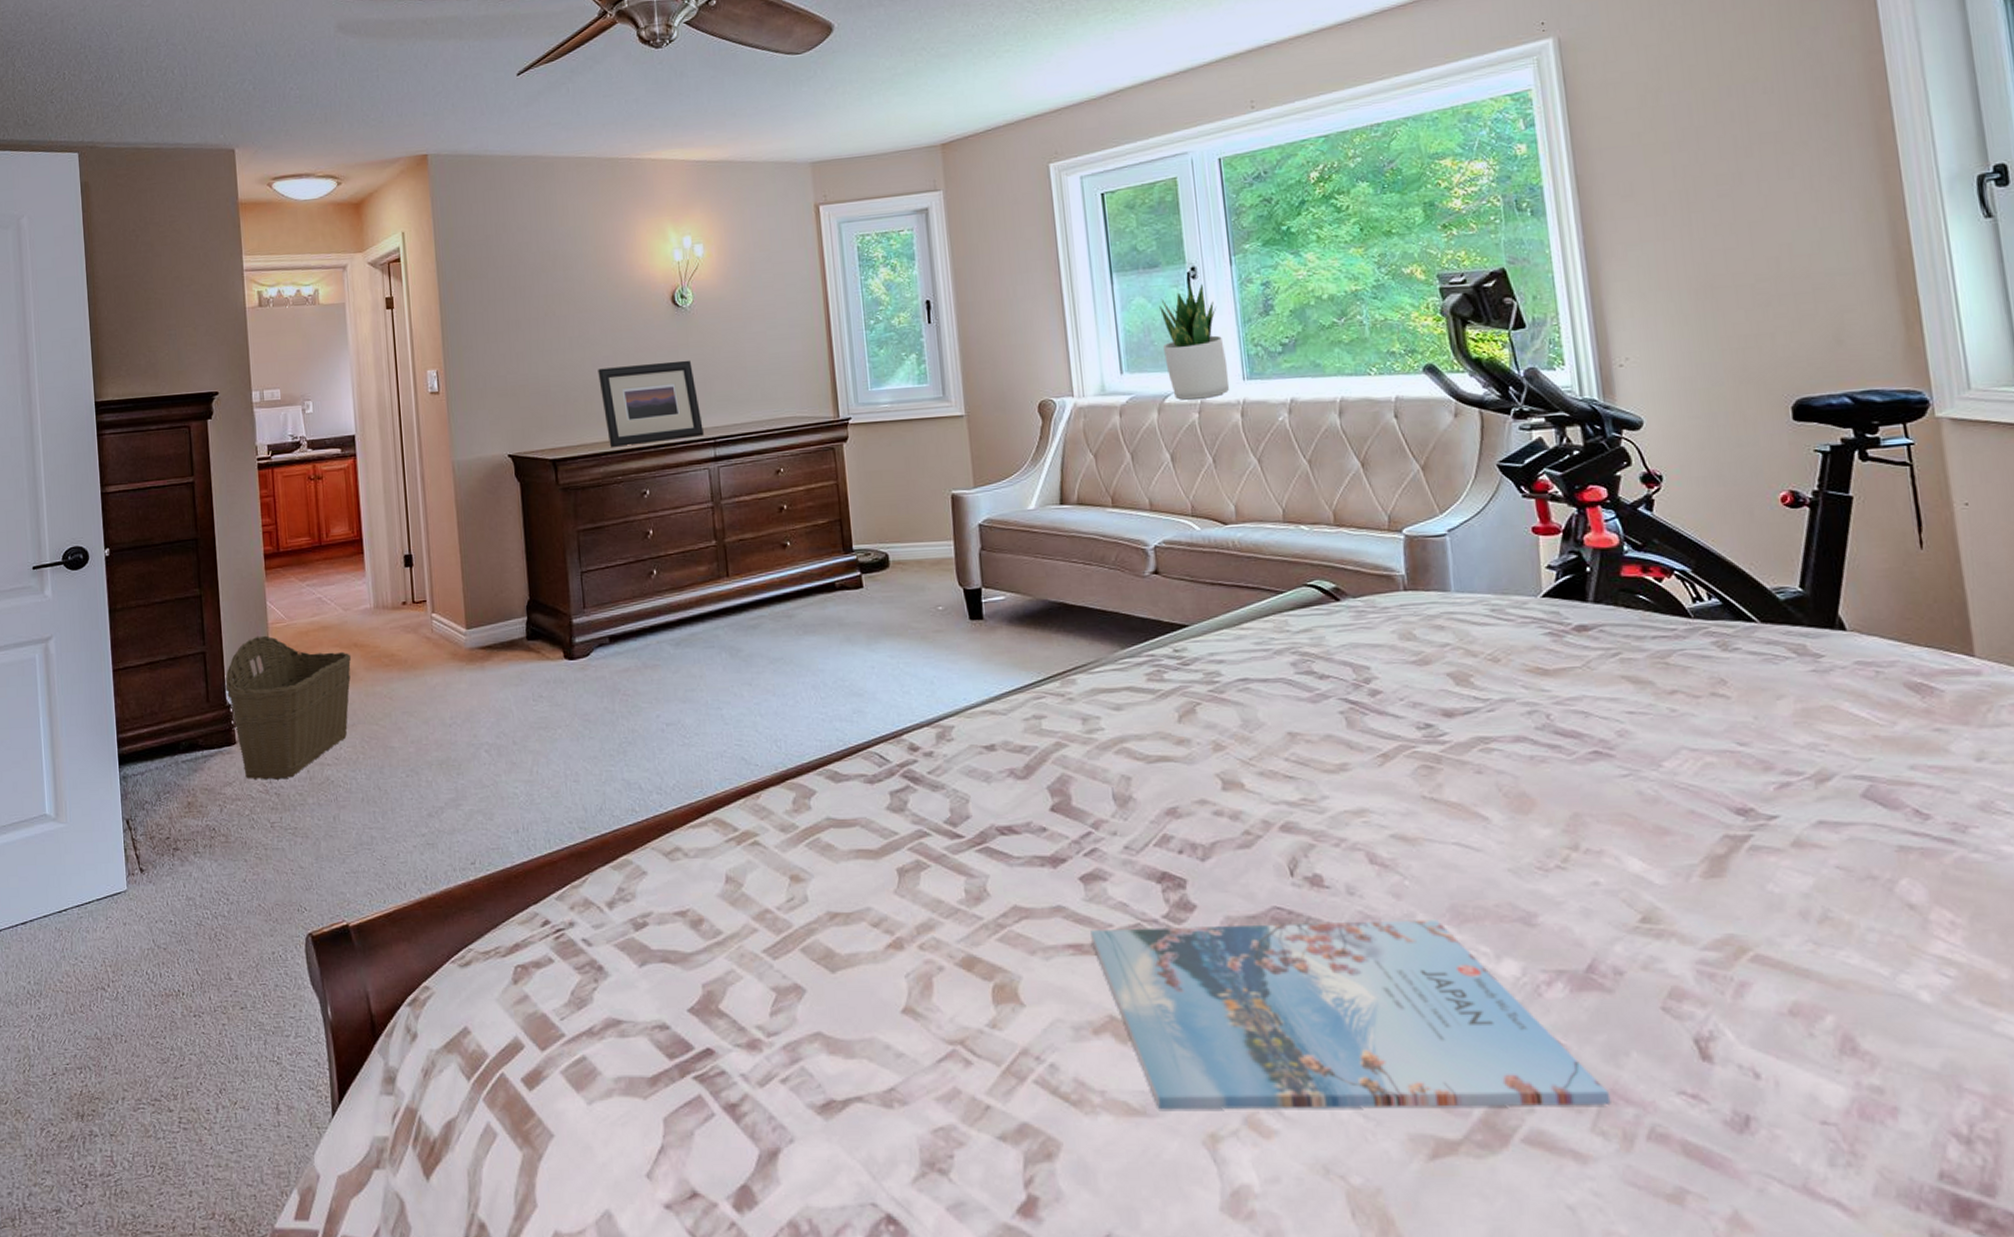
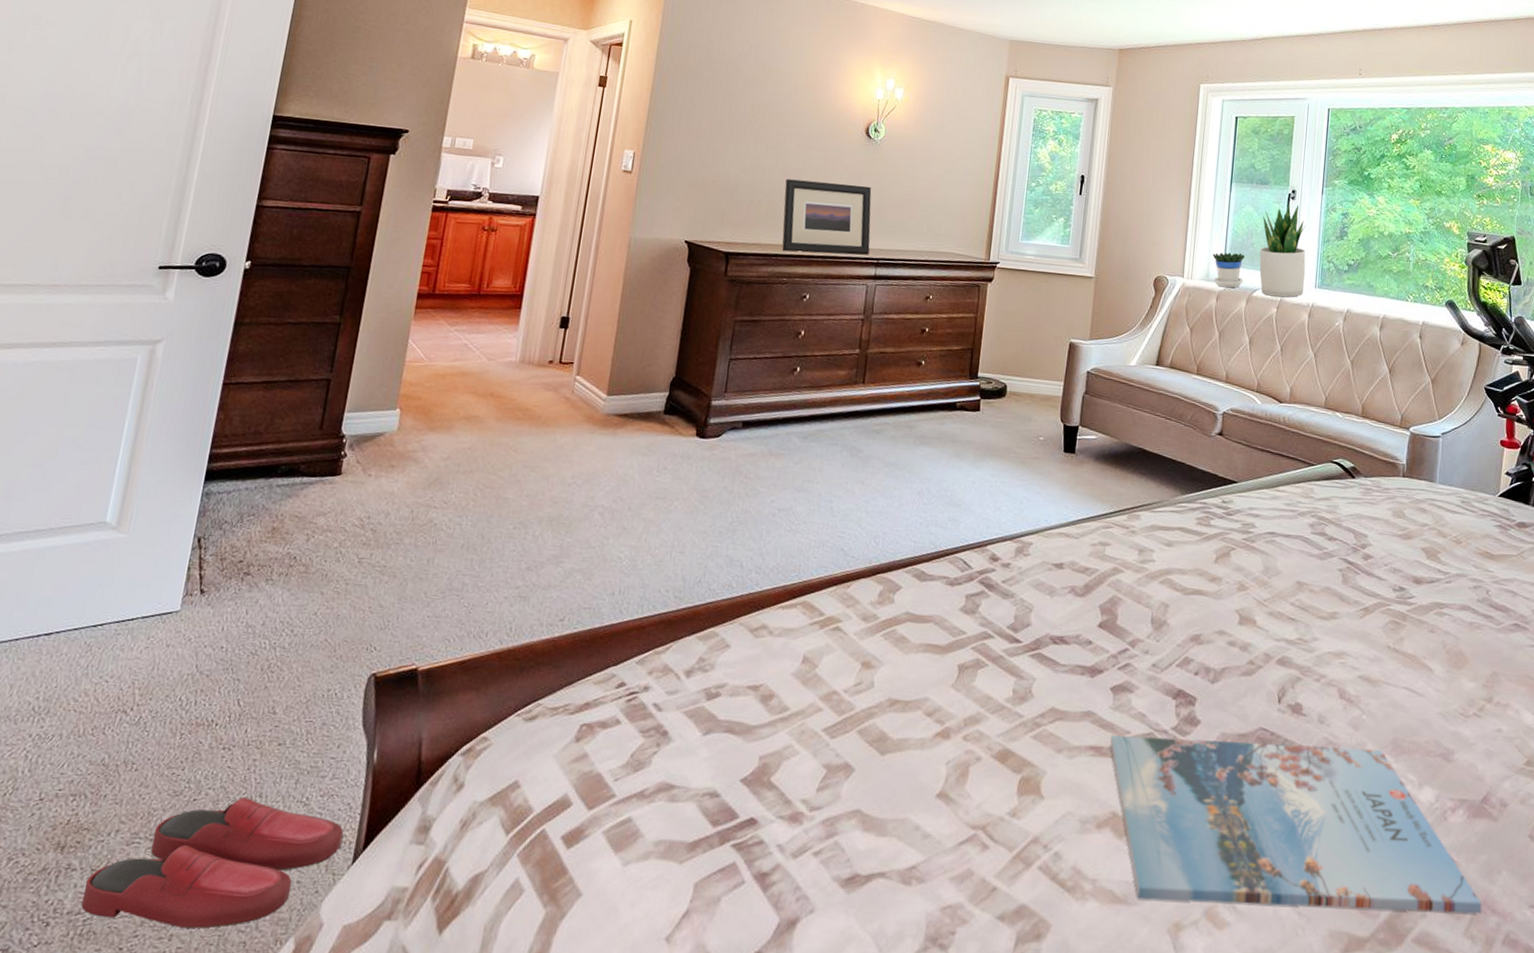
slippers: none [108,1059,318,1184] -> present [81,796,343,929]
wicker basket: present [225,635,352,780] -> none [343,371,485,517]
flowerpot: none [1104,356,1150,400] -> present [1212,252,1245,288]

